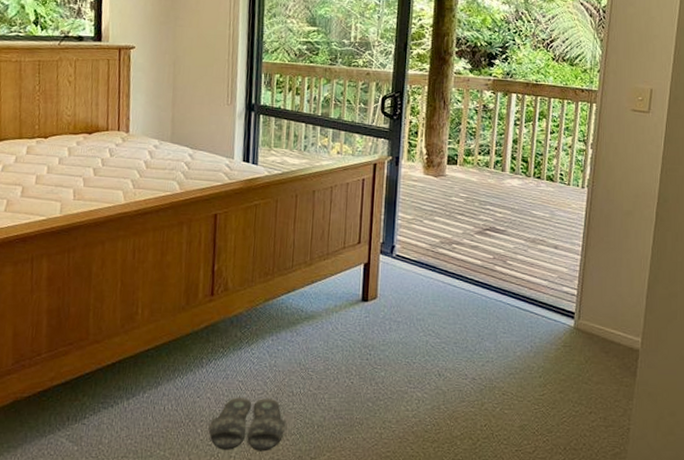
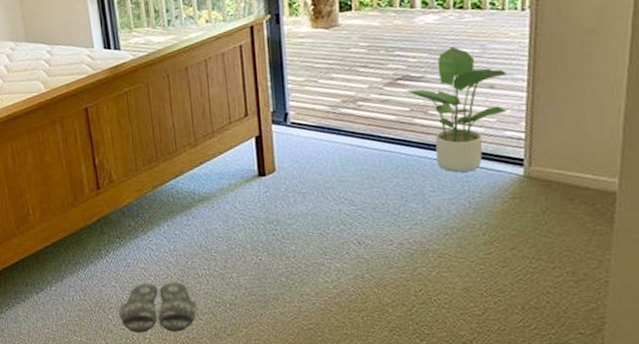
potted plant: none [492,209,568,319] -> present [406,46,507,173]

